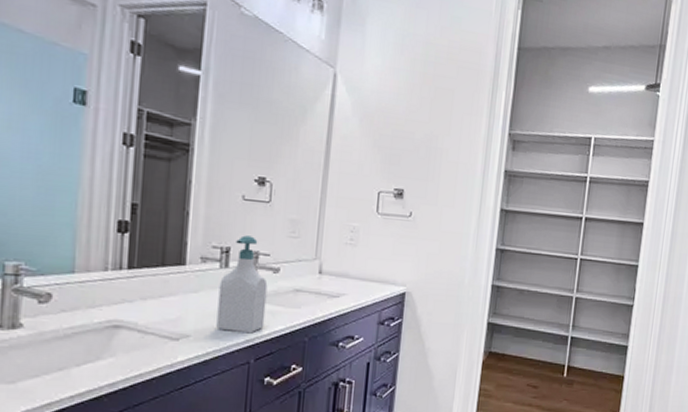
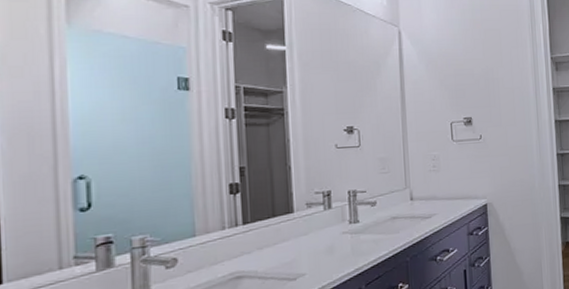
soap bottle: present [216,235,268,334] -> none [325,178,370,264]

